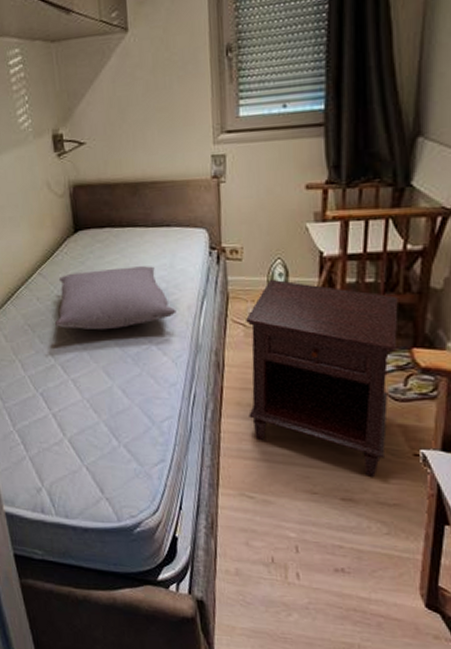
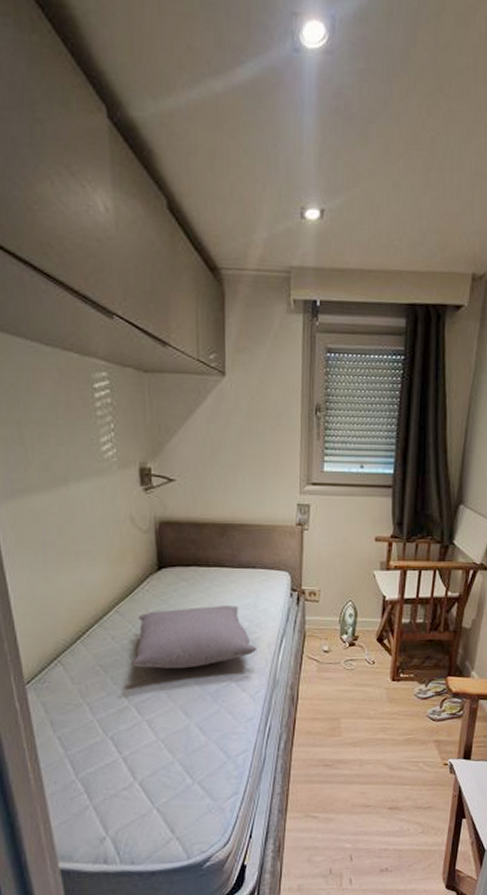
nightstand: present [246,279,398,477] -> none [317,619,439,786]

